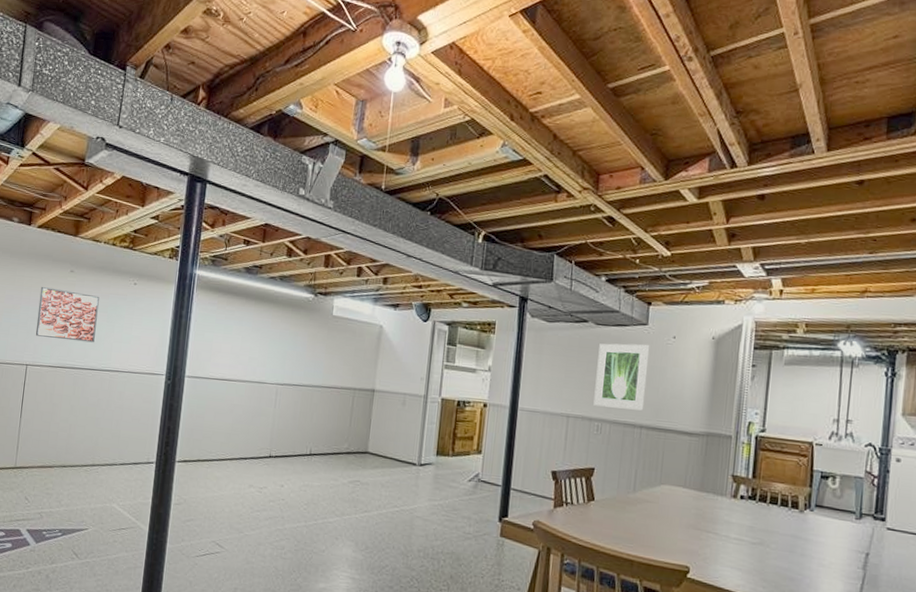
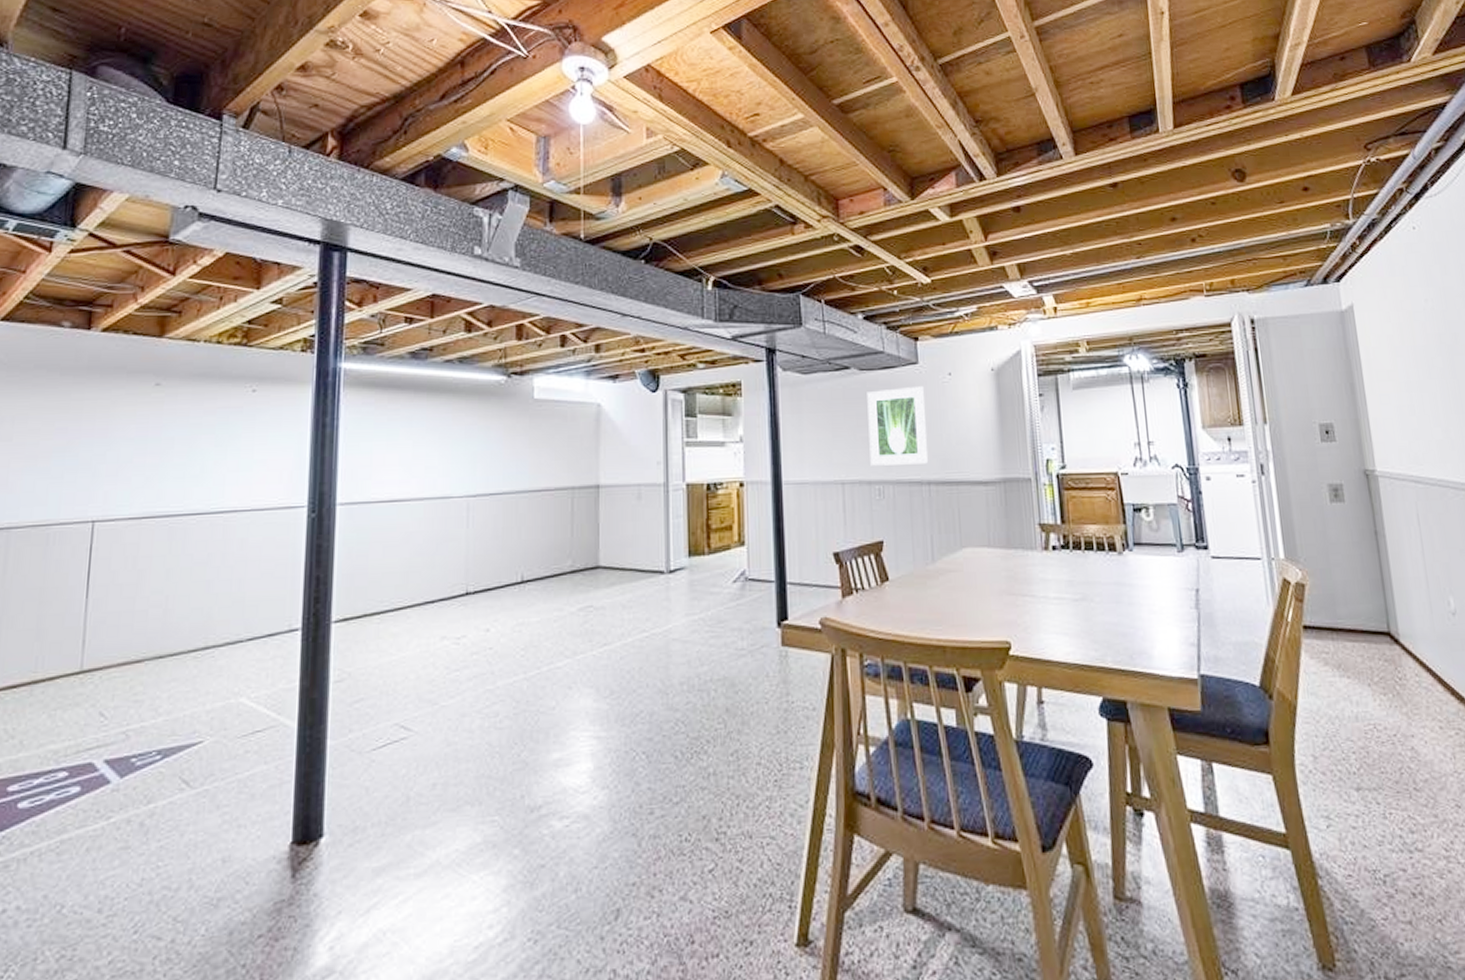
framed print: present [35,286,99,343] -> none [104,409,202,479]

